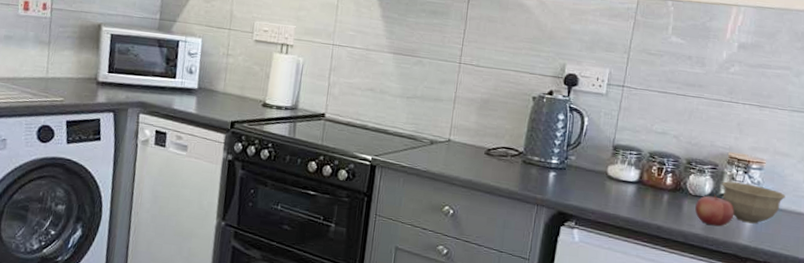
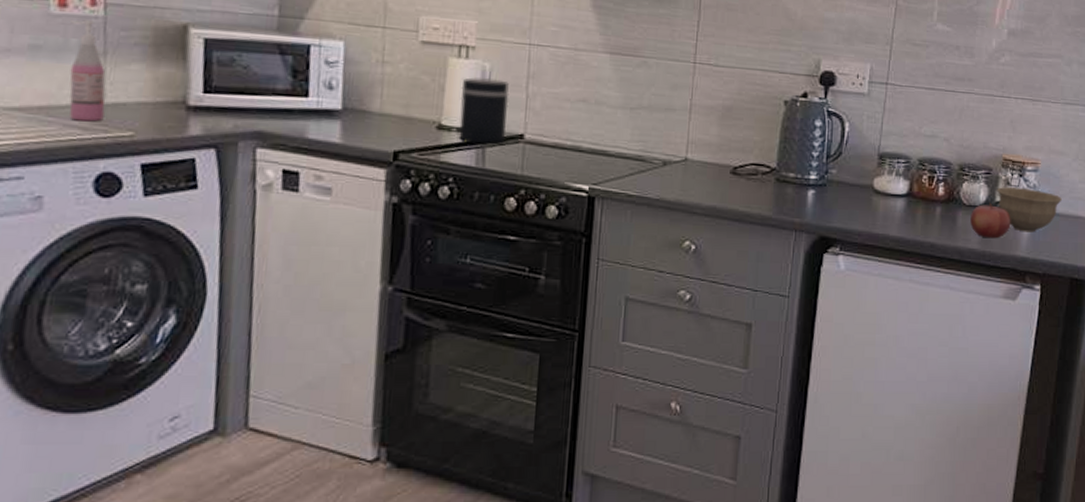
soap dispenser: none [25,19,49,90] -> present [69,20,106,122]
cylinder: none [278,68,316,120] -> present [459,77,510,145]

